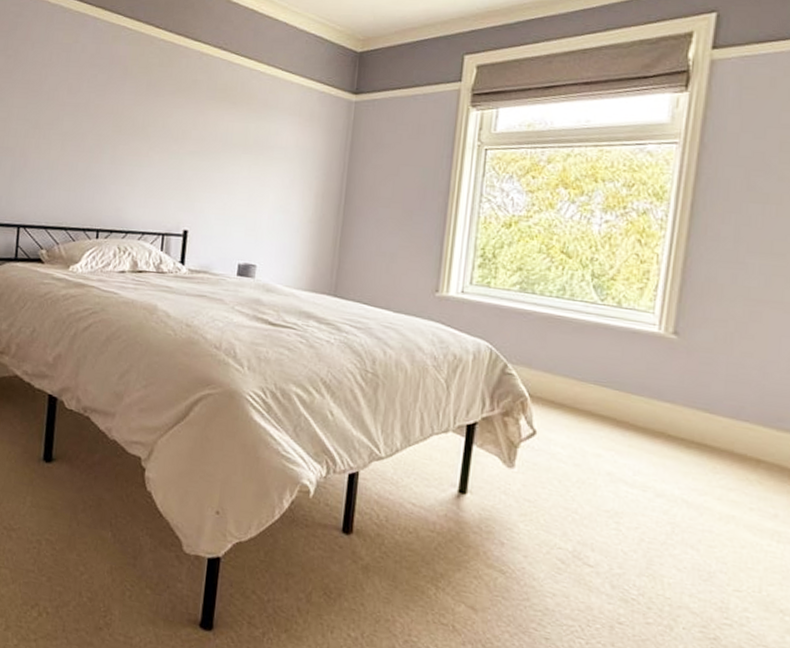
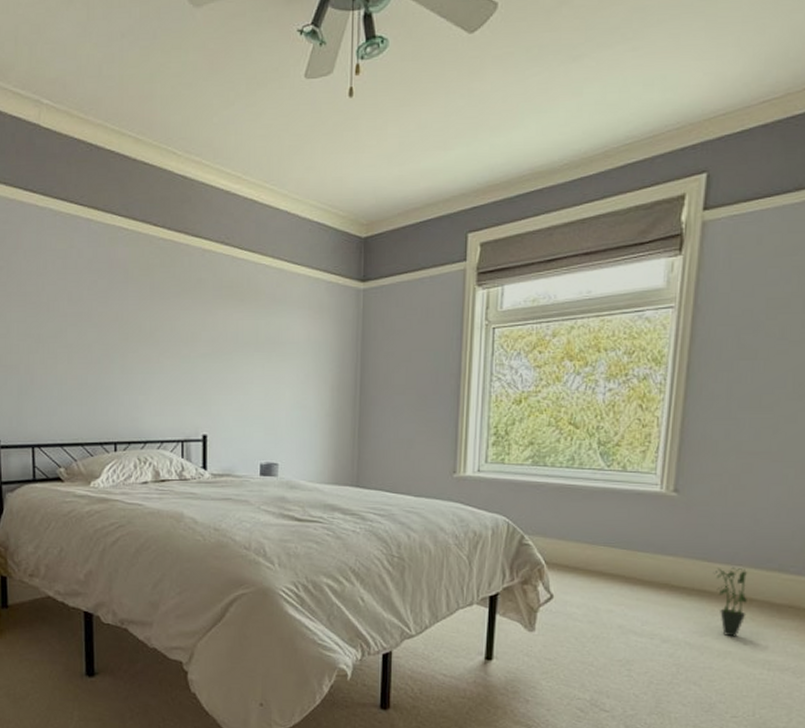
potted plant: none [715,421,754,501] -> present [713,567,747,637]

